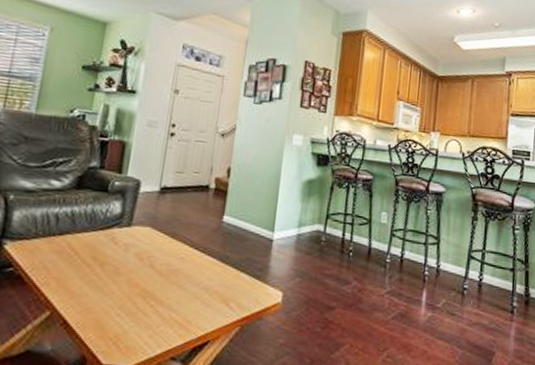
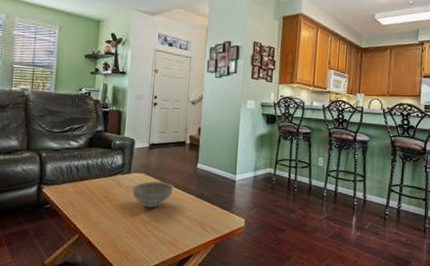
decorative bowl: none [131,238,191,275] -> present [132,181,175,208]

